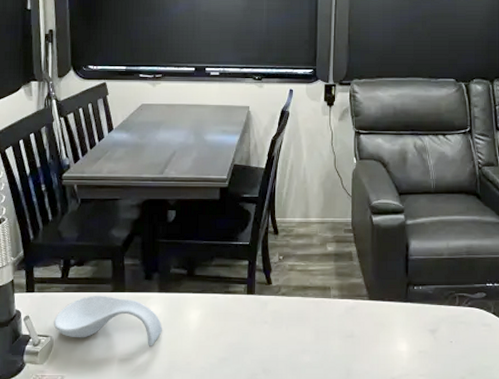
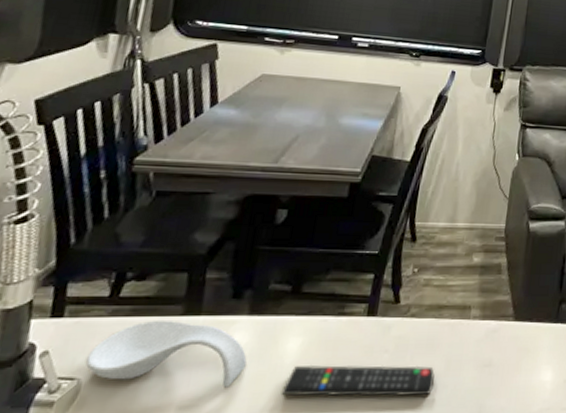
remote control: none [190,331,307,359] -> present [281,364,435,397]

